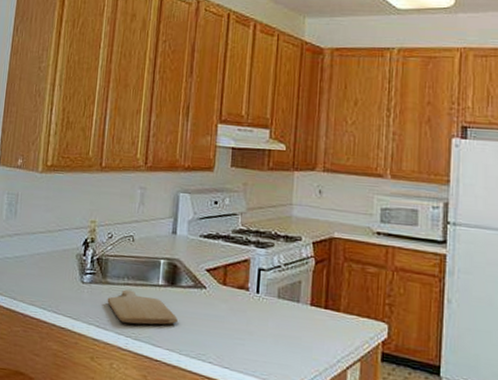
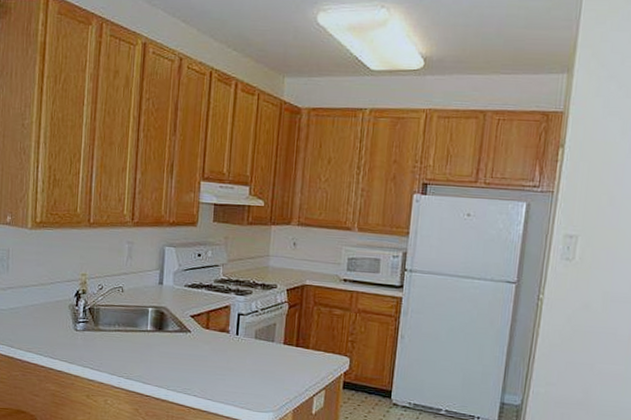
chopping board: present [107,289,178,325] -> none [100,335,165,366]

